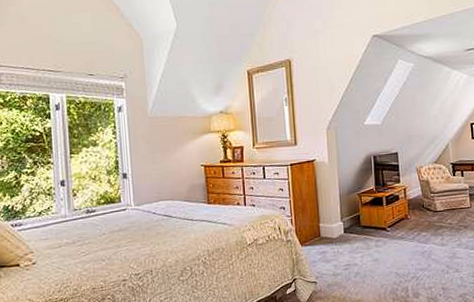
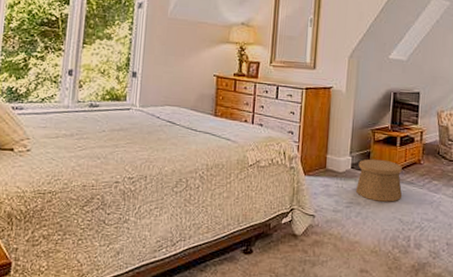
basket: none [350,220,395,260] -> present [356,158,403,202]

